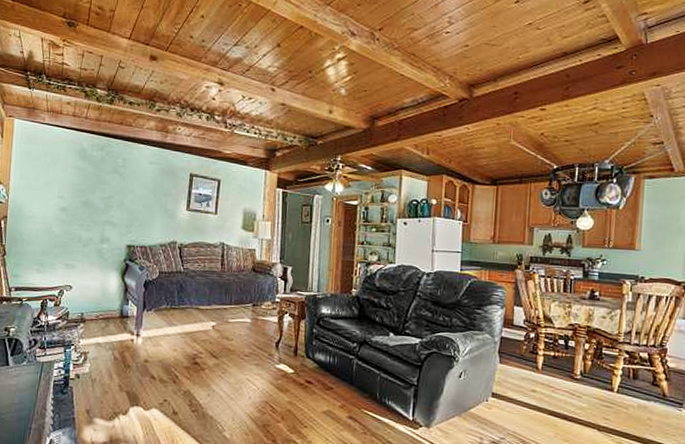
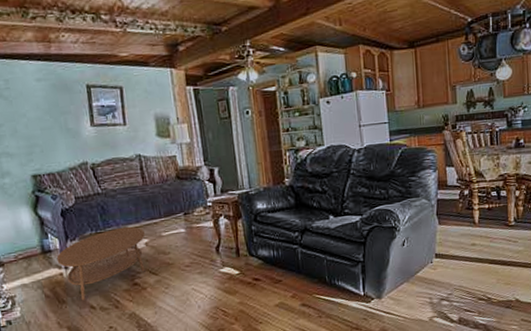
coffee table: none [131,307,215,370] -> present [56,226,146,301]

